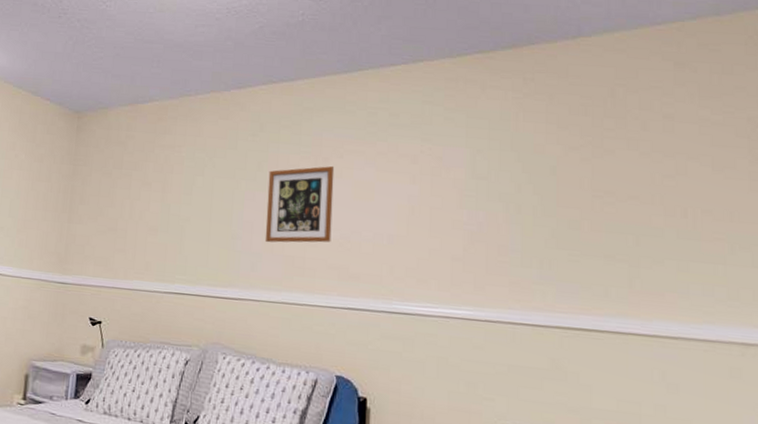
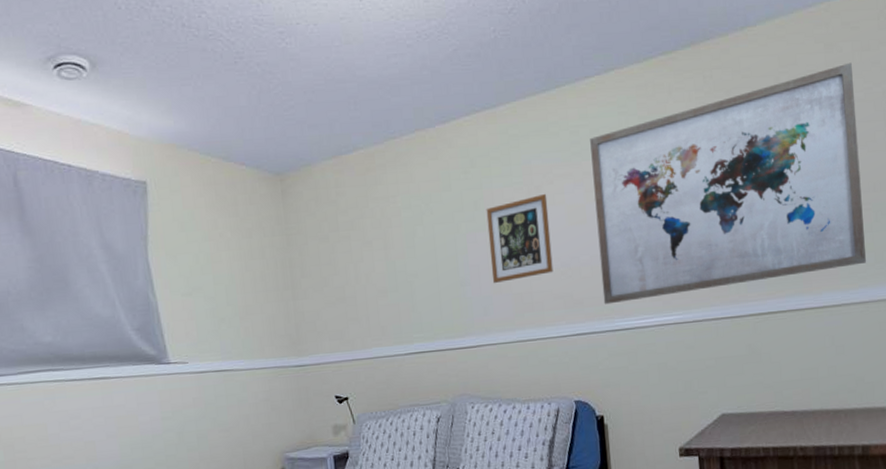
wall art: none [382,84,716,298] -> present [590,62,867,305]

